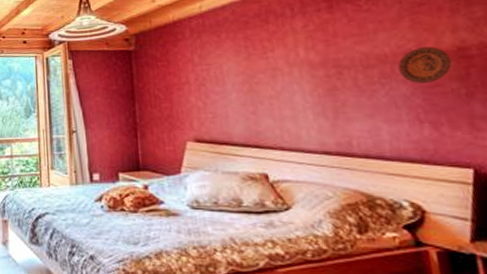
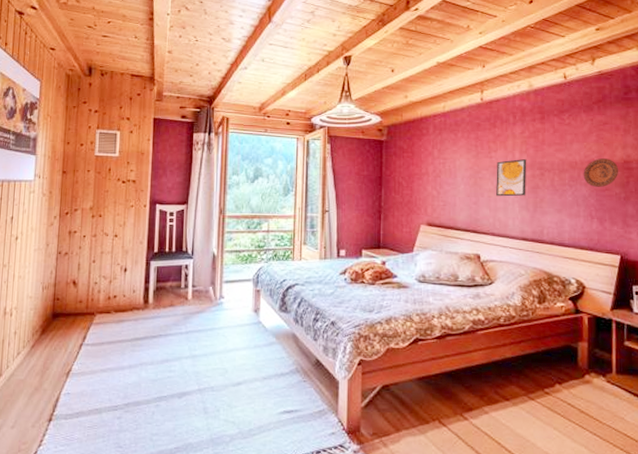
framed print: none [276,56,321,104] -> present [496,158,527,197]

